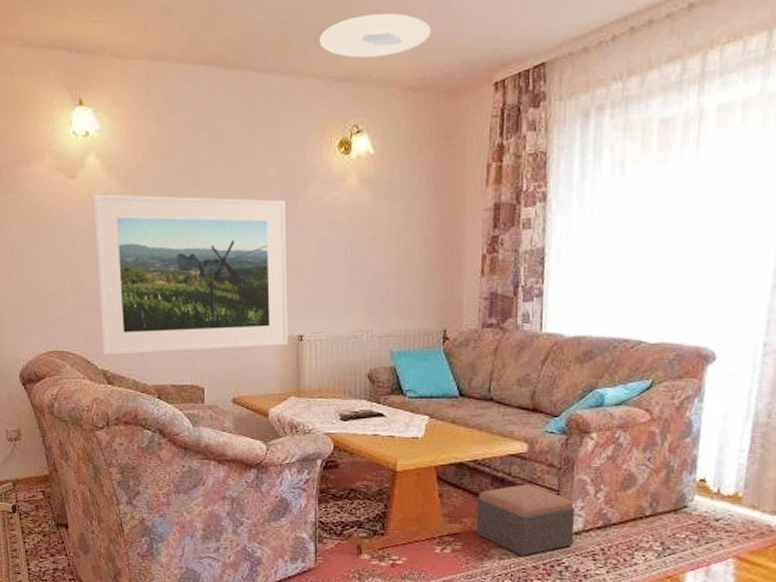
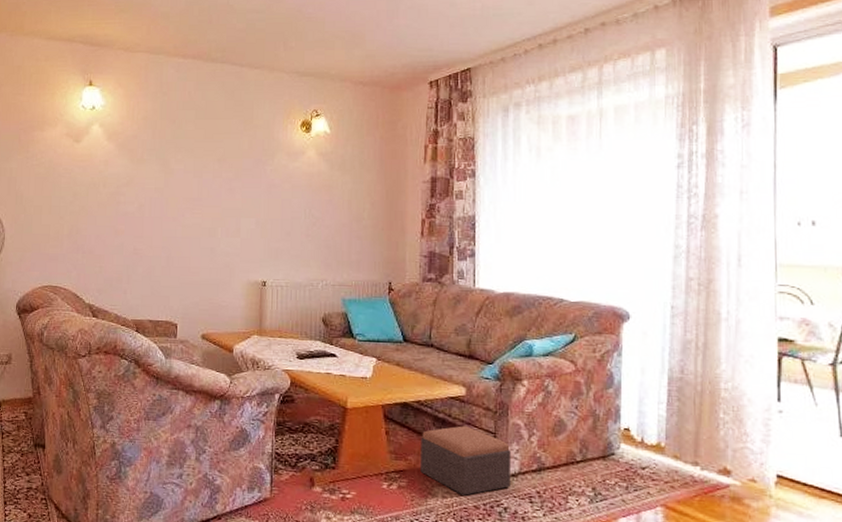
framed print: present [92,194,288,356] -> none [90,156,256,292]
ceiling light: present [319,13,431,59] -> none [287,27,377,59]

